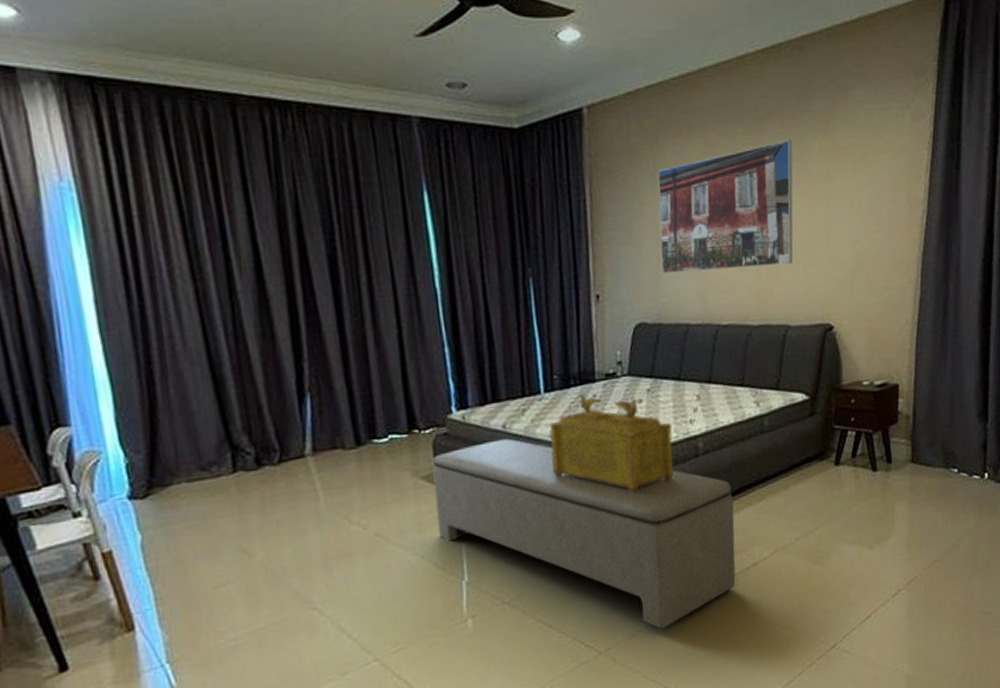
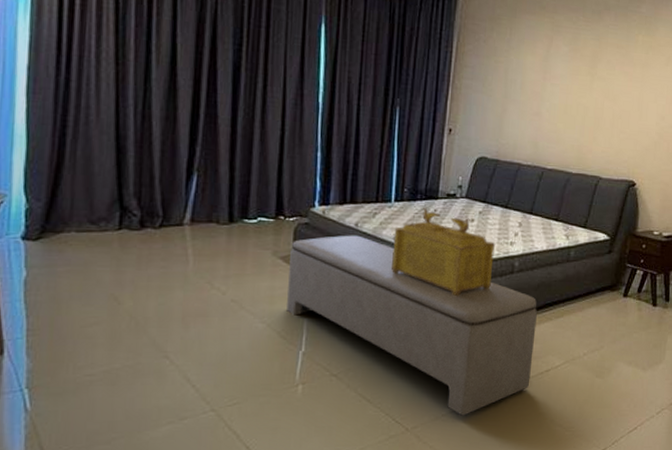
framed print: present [657,140,793,273] -> none [505,31,622,129]

